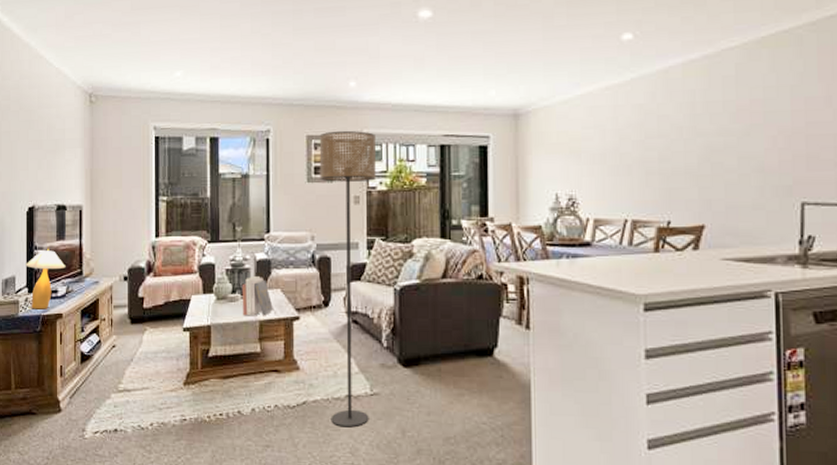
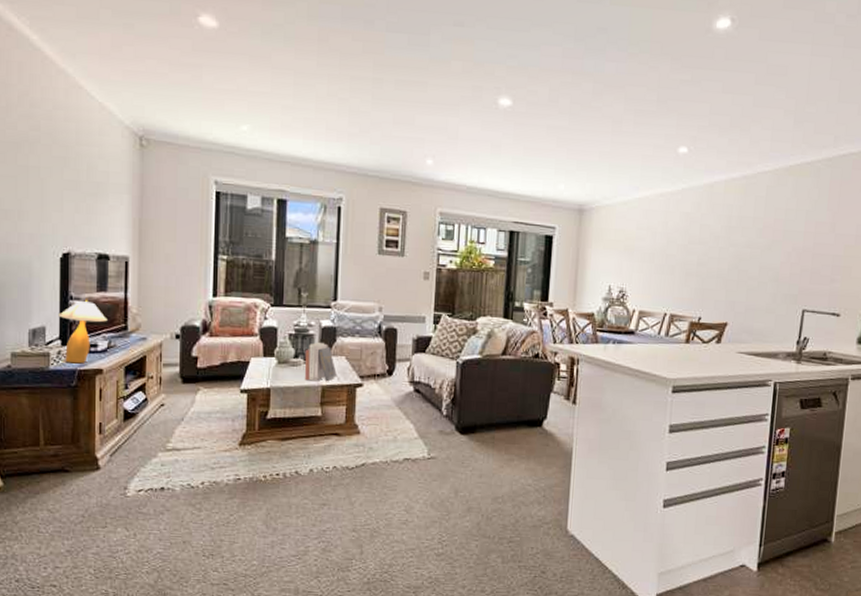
floor lamp: present [319,130,376,428] -> none [388,206,449,488]

